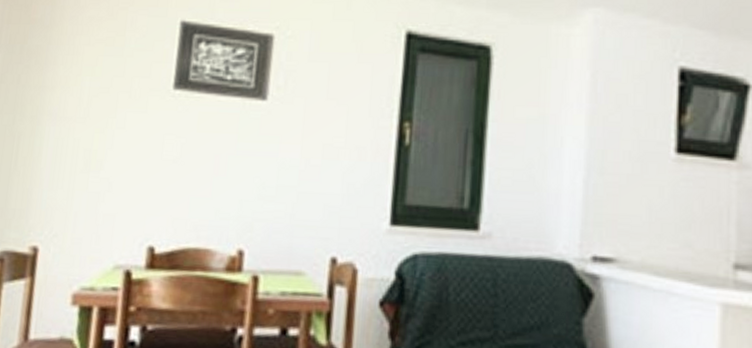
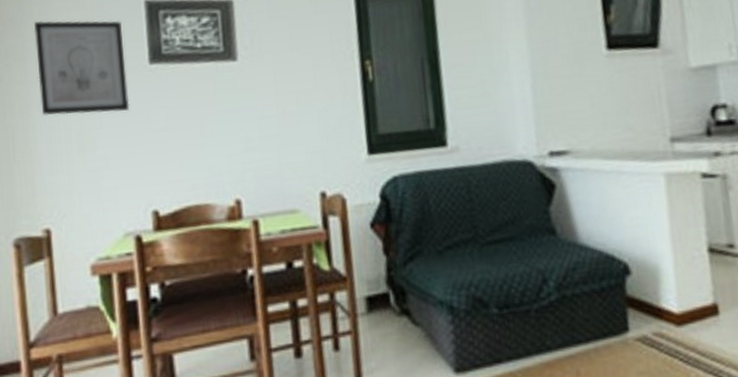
wall art: none [53,25,152,134] -> present [34,20,130,115]

